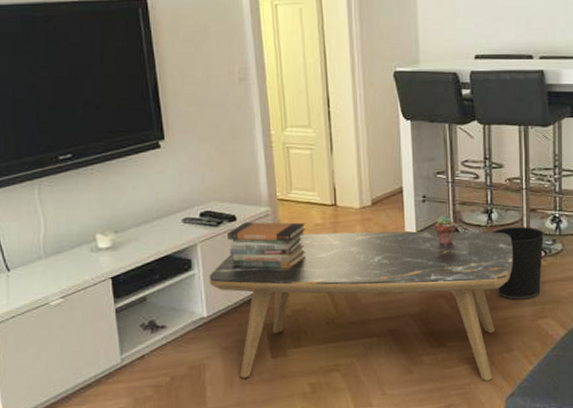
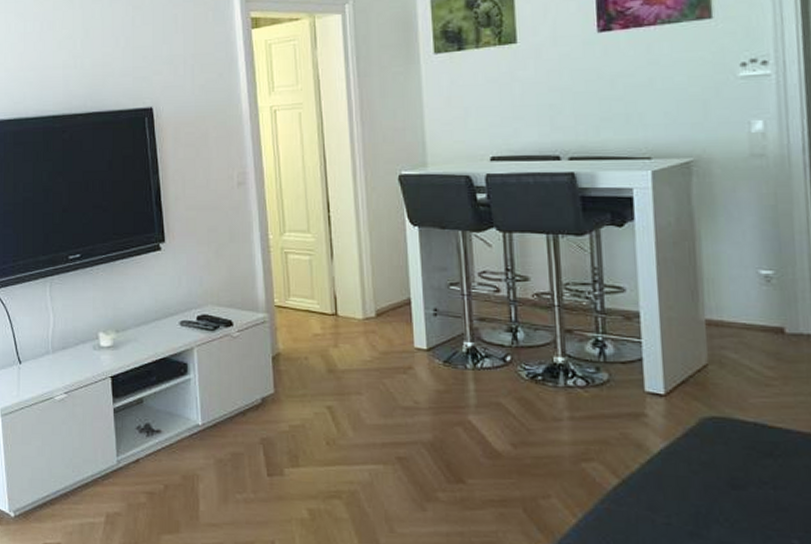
coffee table: present [209,231,513,381] -> none [204,343,546,531]
book stack: present [228,222,306,269] -> none [224,328,305,380]
potted succulent: present [435,215,457,245] -> none [449,332,475,366]
wastebasket: present [491,226,545,300] -> none [517,348,586,437]

